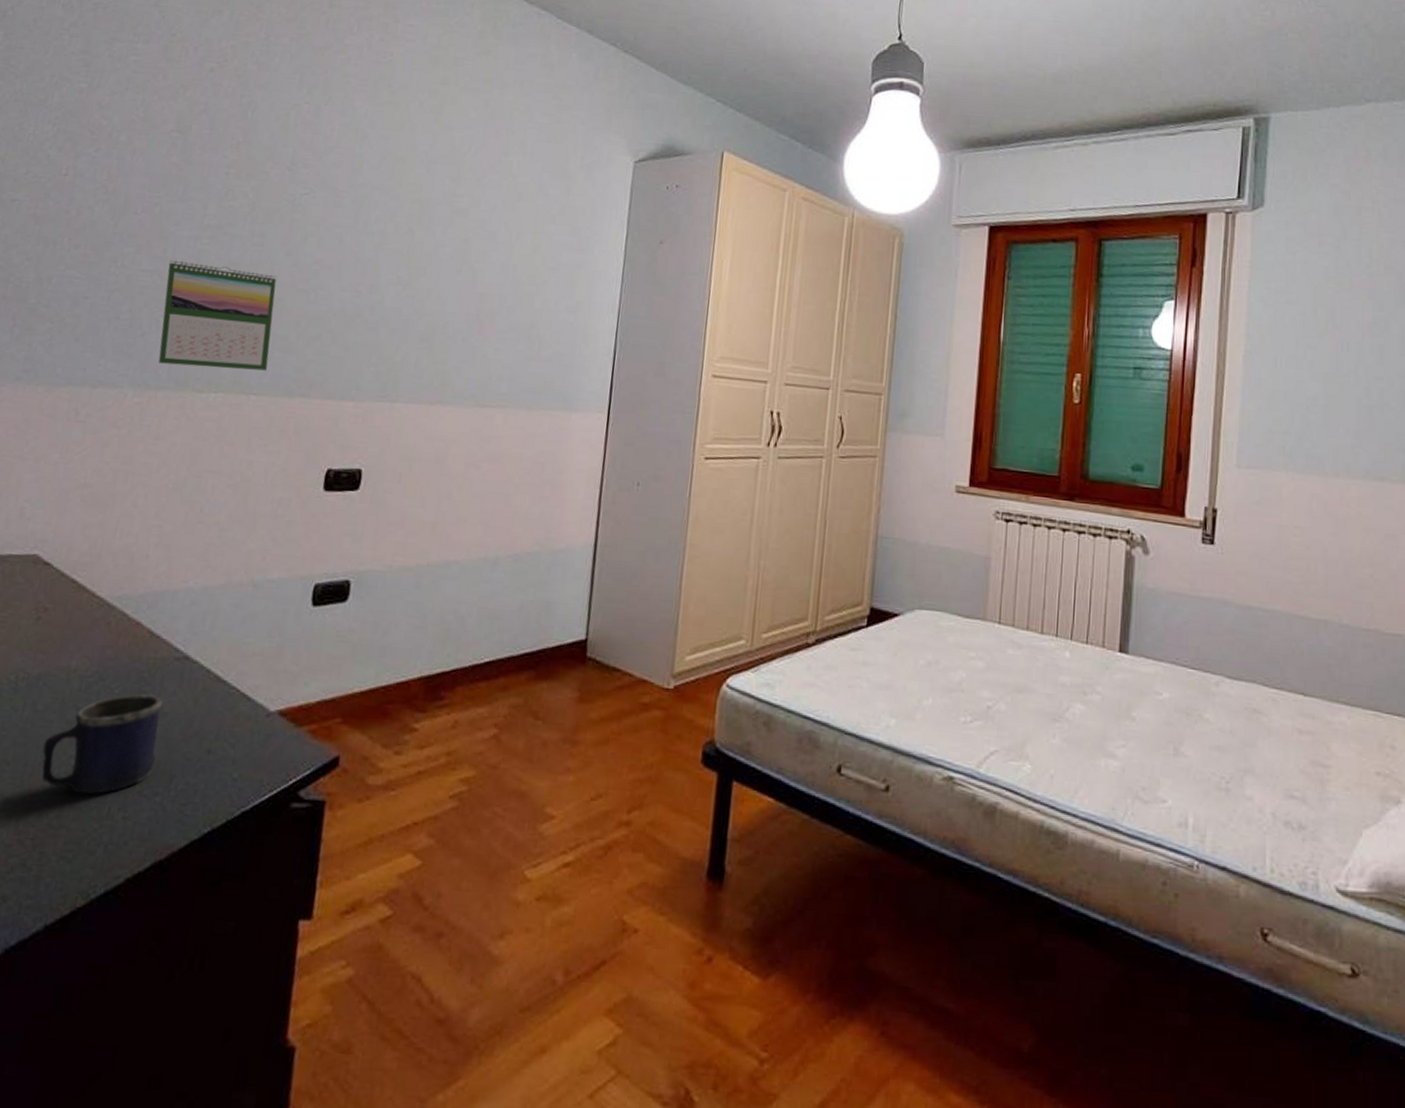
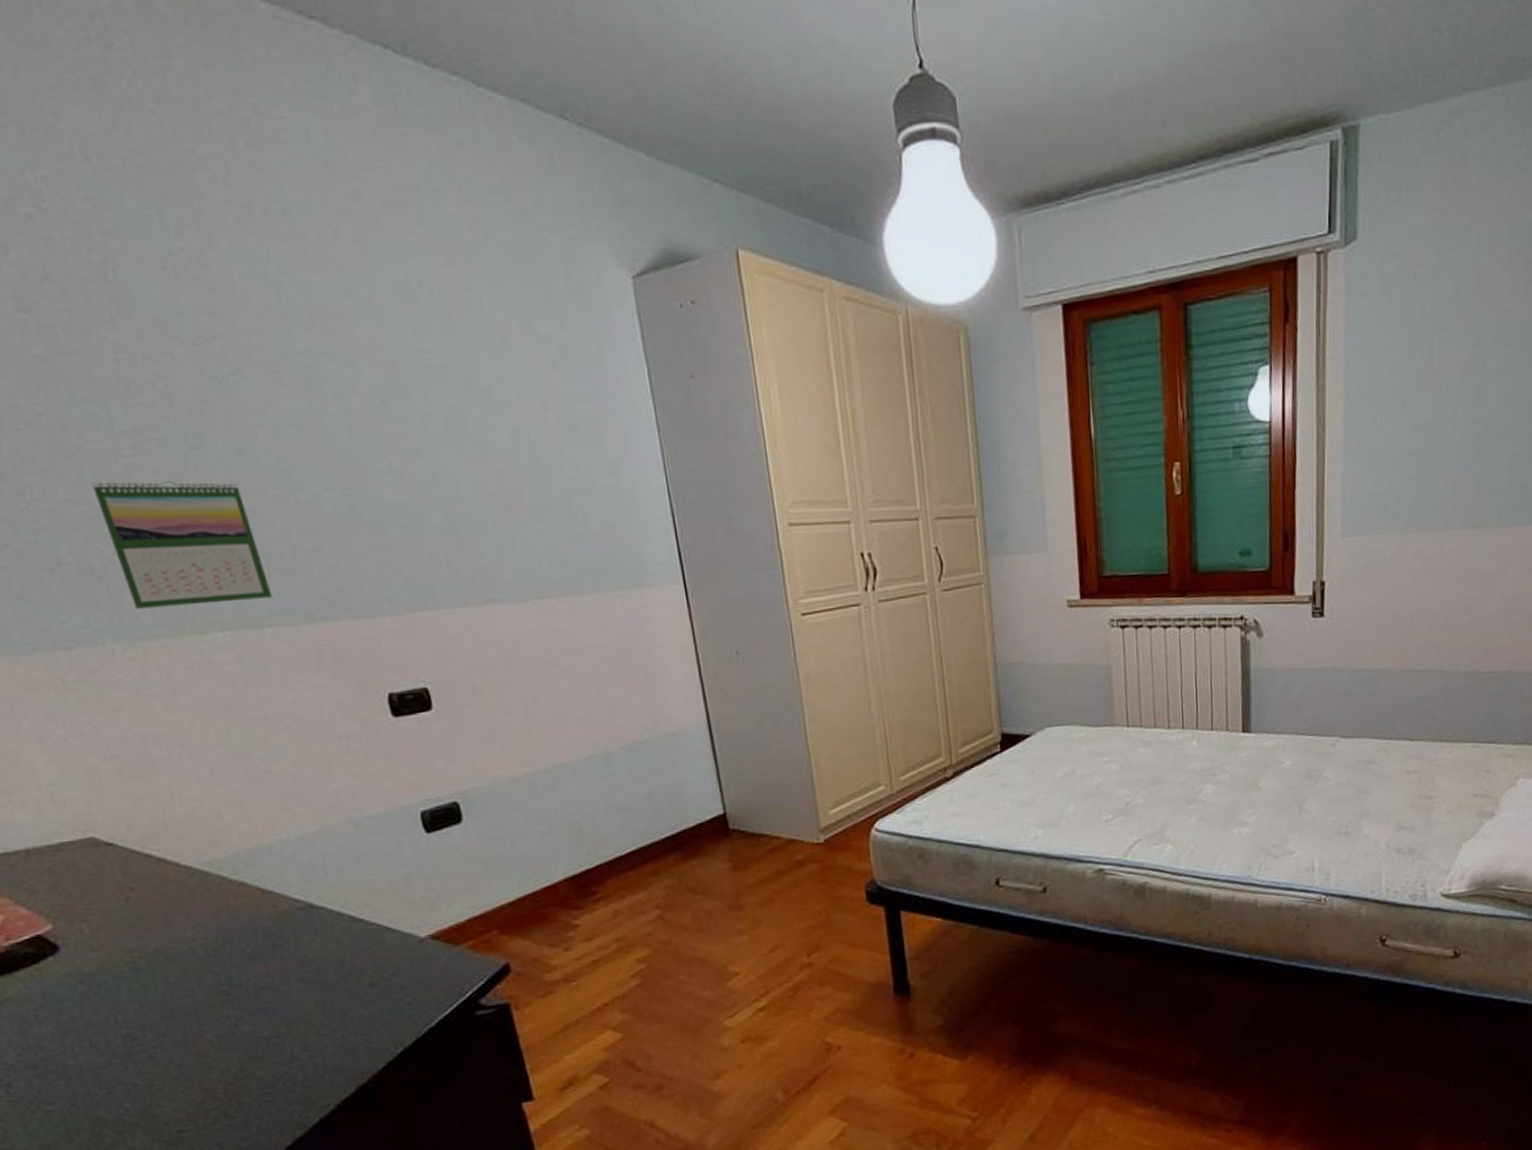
mug: present [41,693,162,795] -> none [193,946,321,1047]

